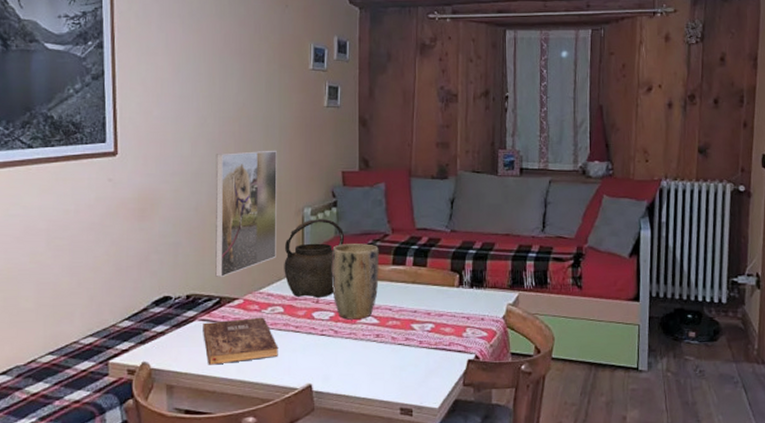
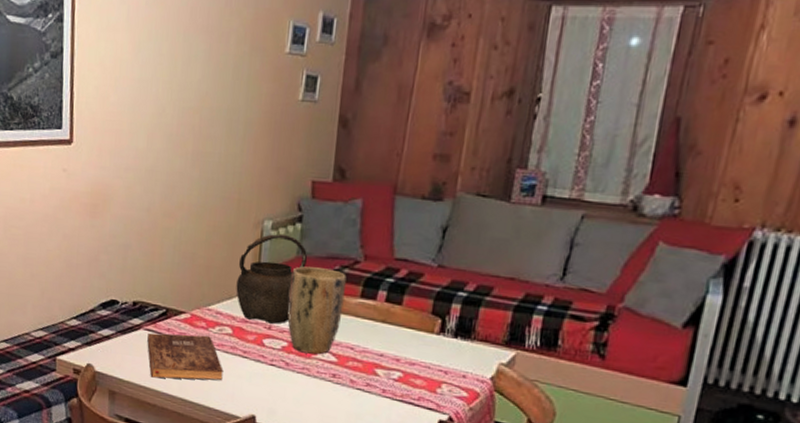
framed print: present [215,150,277,277] -> none [163,149,239,287]

